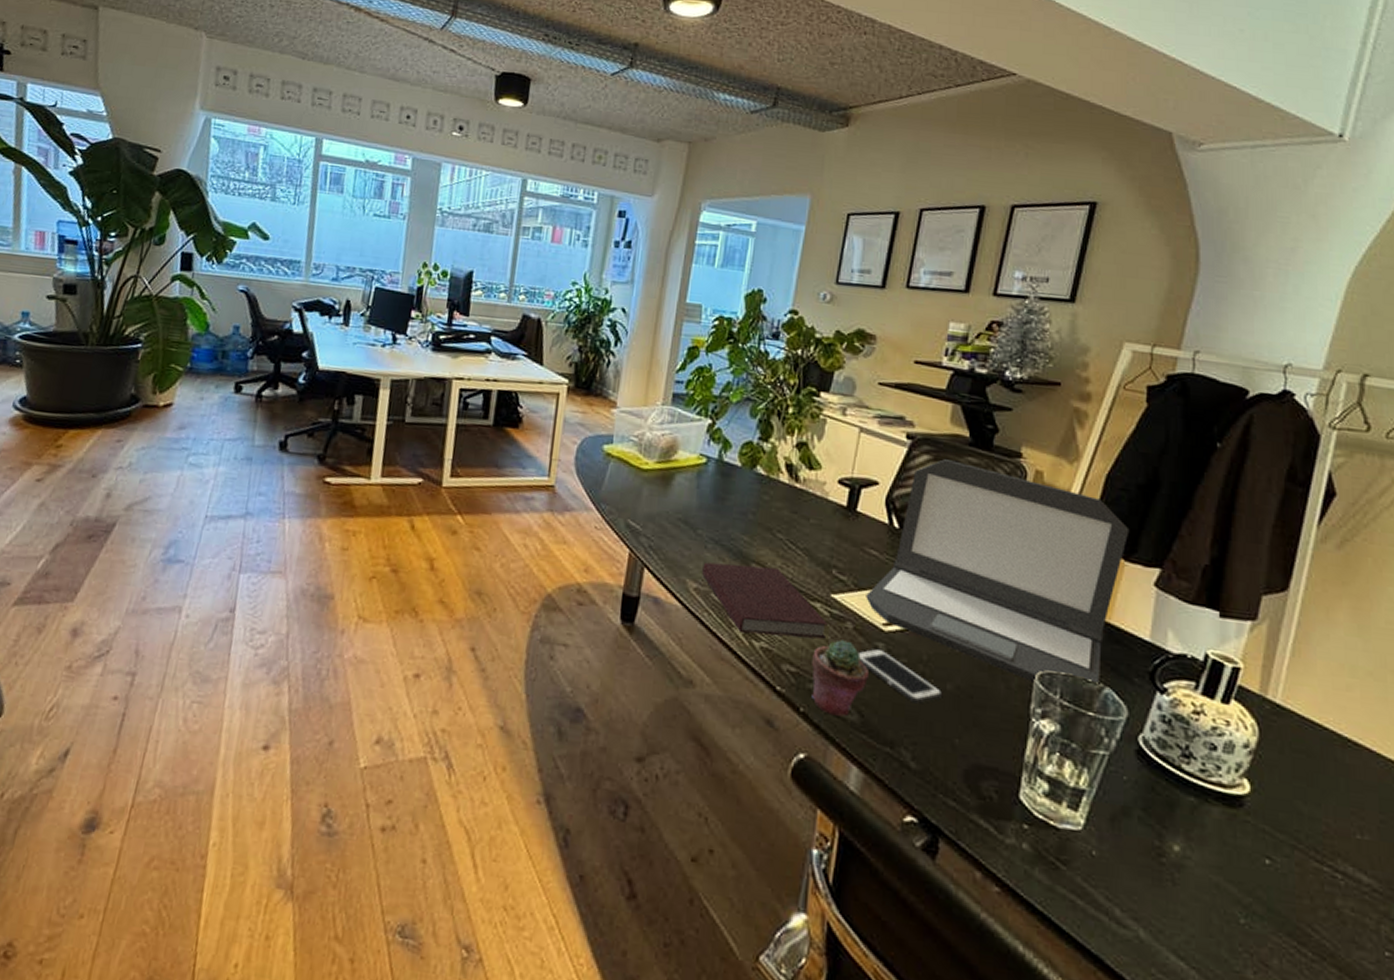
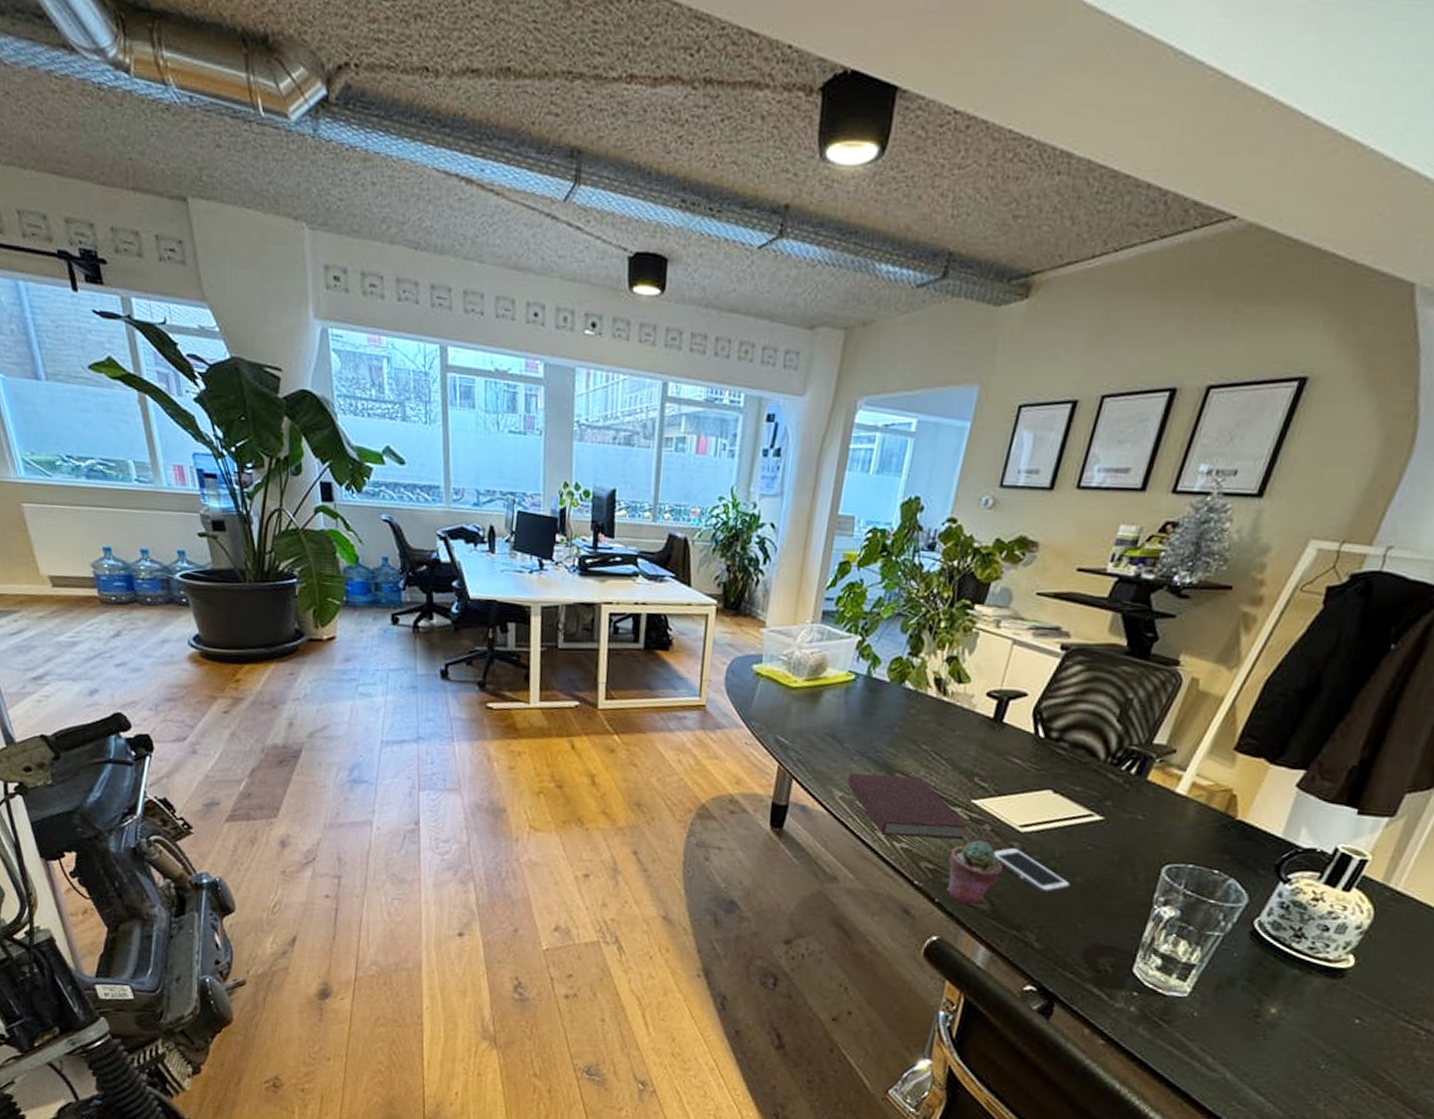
laptop: present [866,459,1130,685] -> none [1005,669,1281,877]

